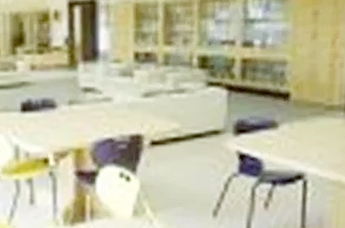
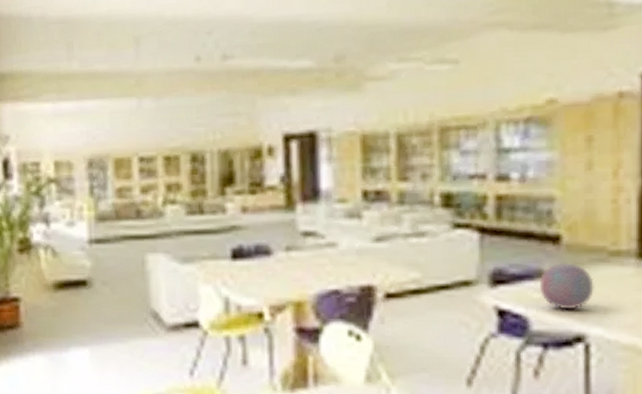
decorative ball: none [271,115,313,154] -> present [539,263,594,310]

